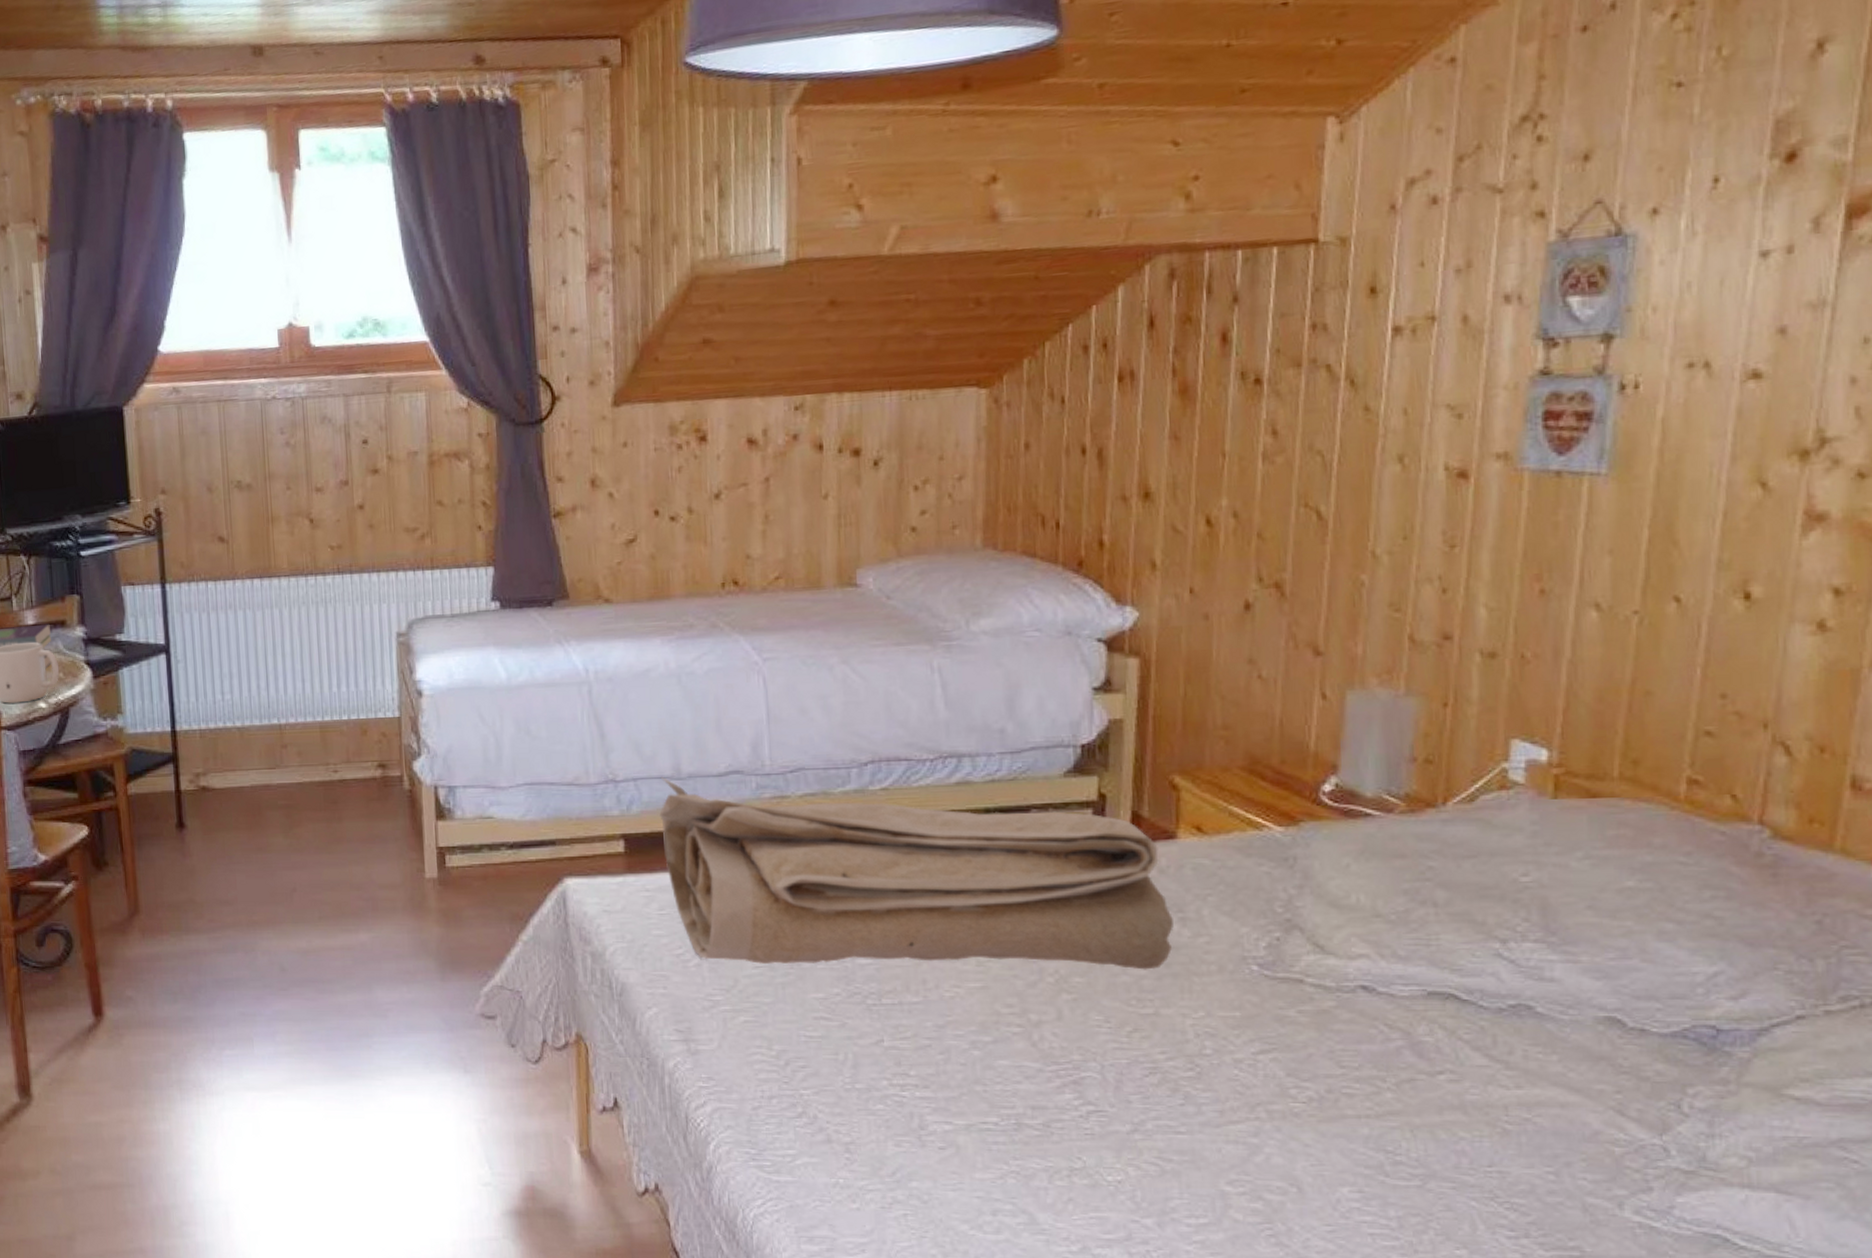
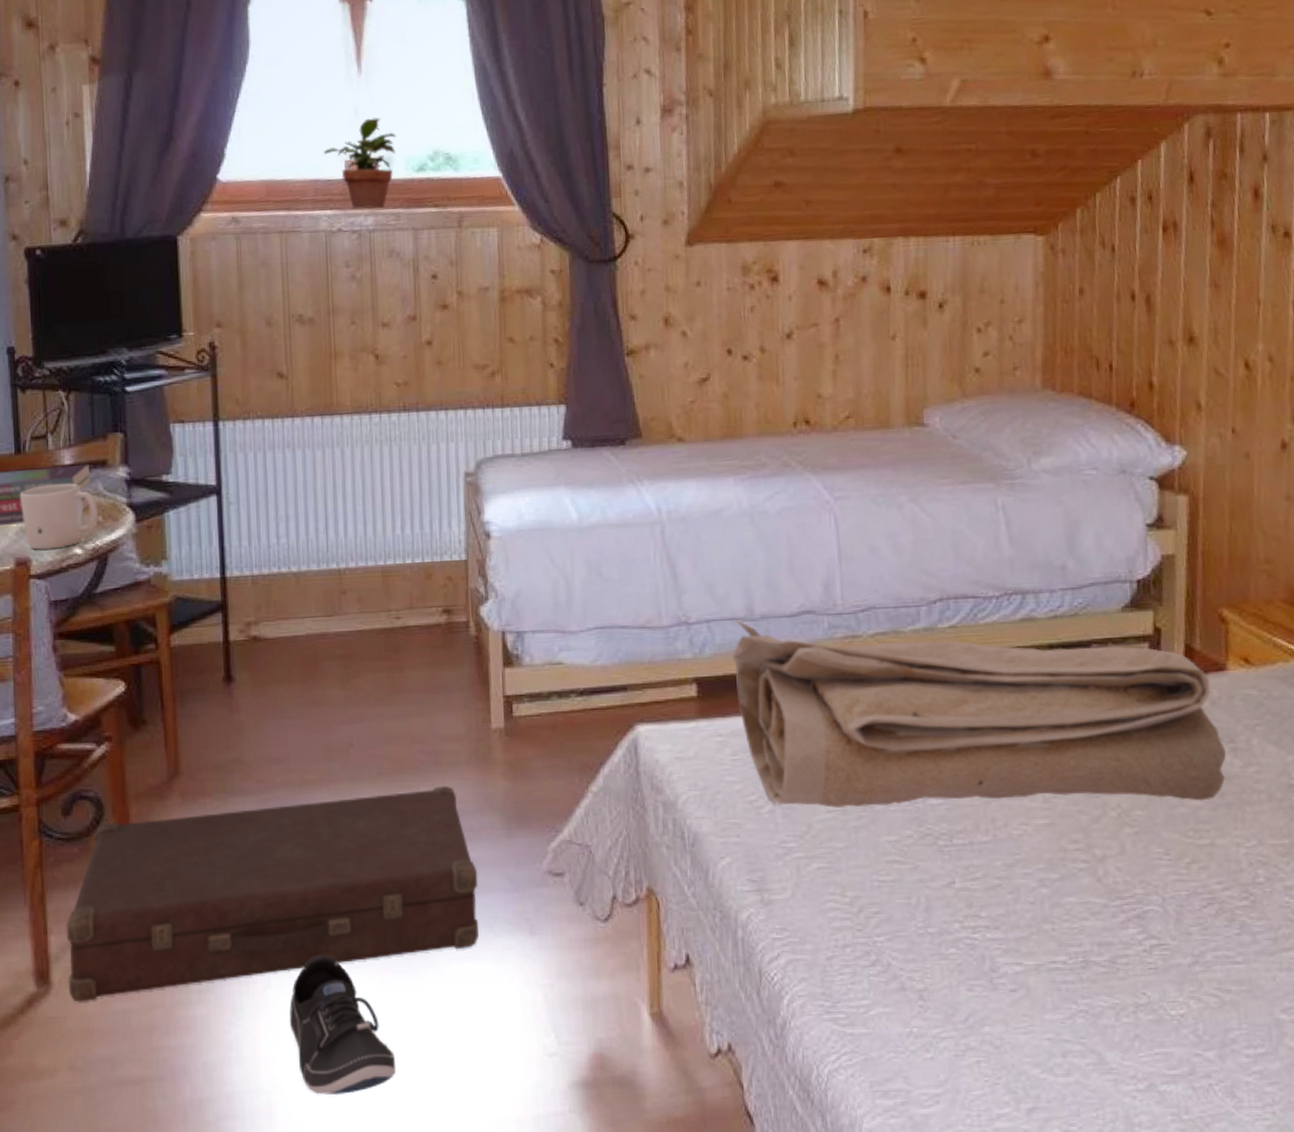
suitcase: none [43,931,416,1114] -> present [66,786,479,1002]
shoe: none [243,1083,341,1210] -> present [289,955,395,1096]
potted plant: none [257,285,326,376] -> present [323,117,396,209]

